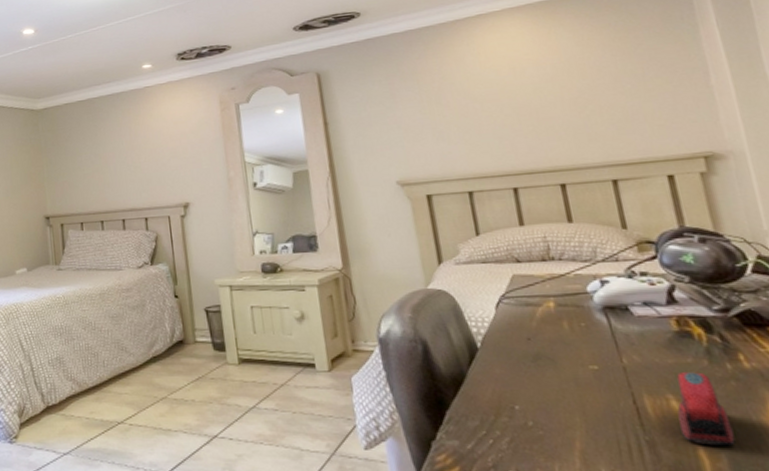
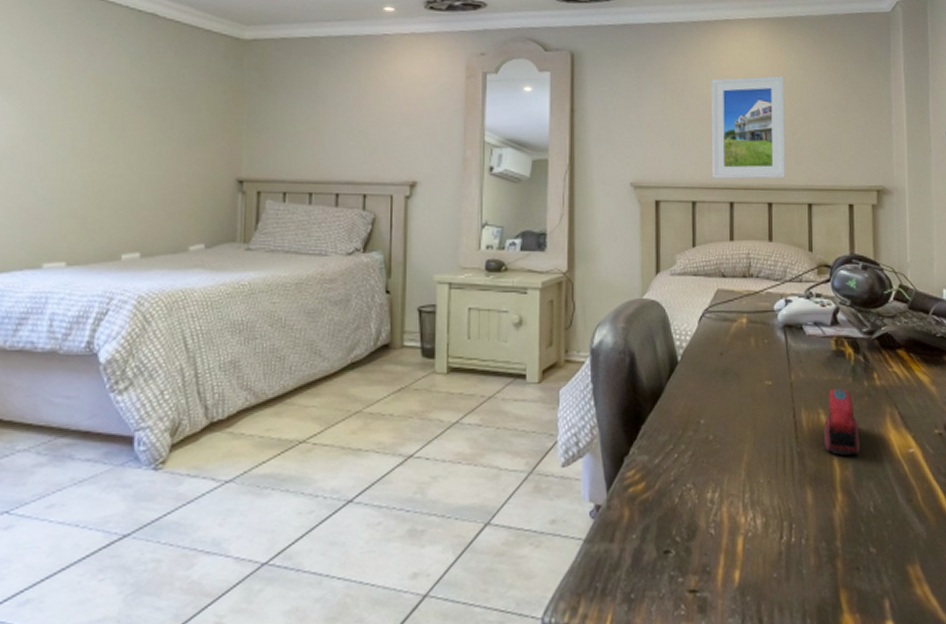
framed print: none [471,57,577,167] -> present [711,75,786,179]

